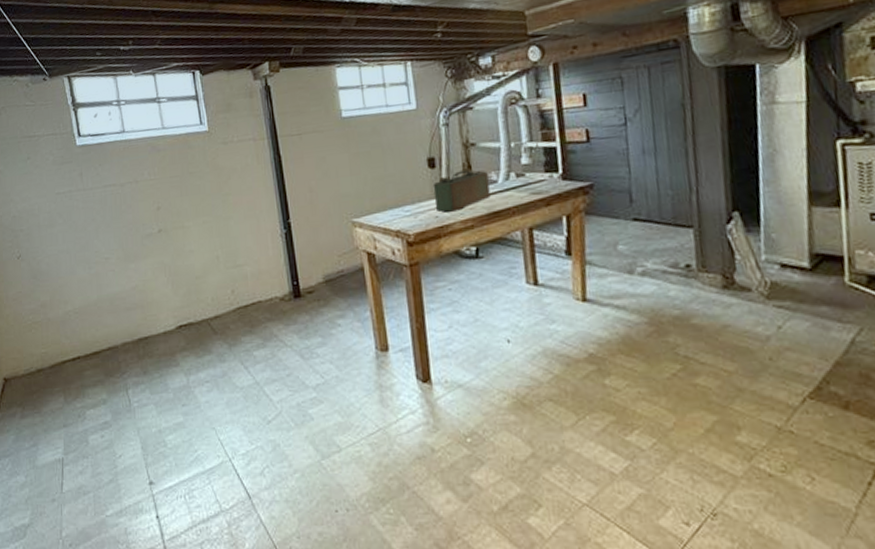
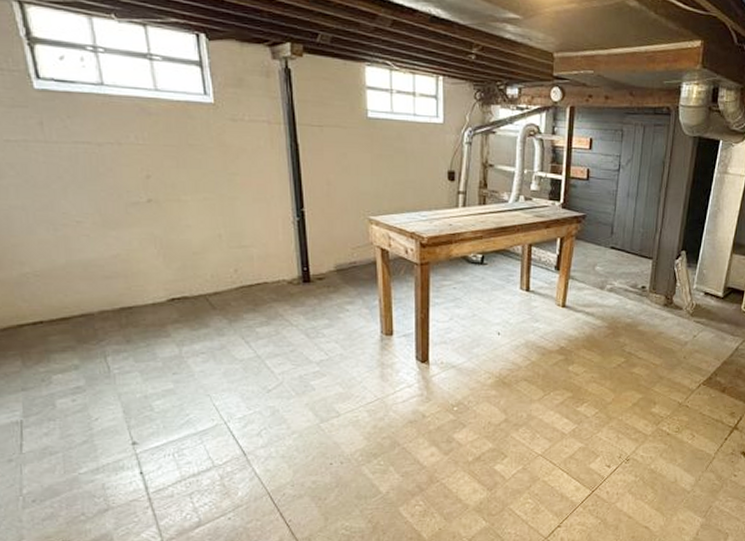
toolbox: present [433,170,491,213] -> none [450,187,501,223]

